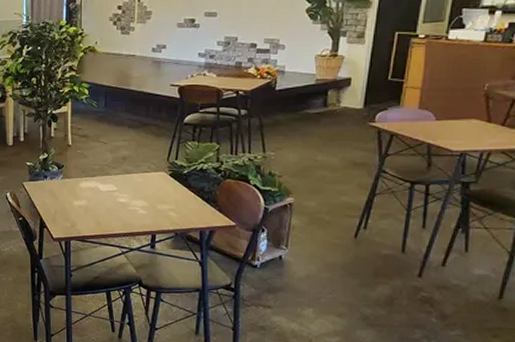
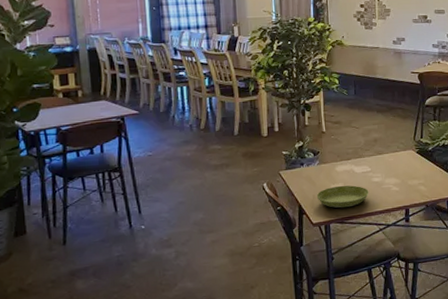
saucer: none [58,202,113,226] -> present [316,185,369,208]

